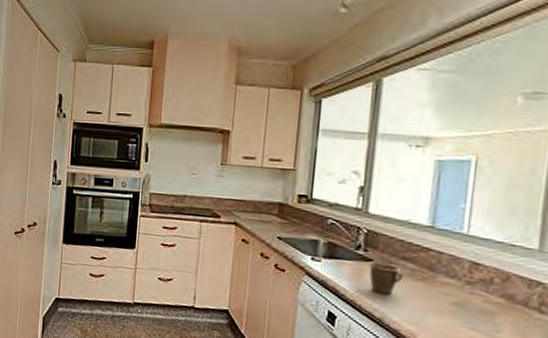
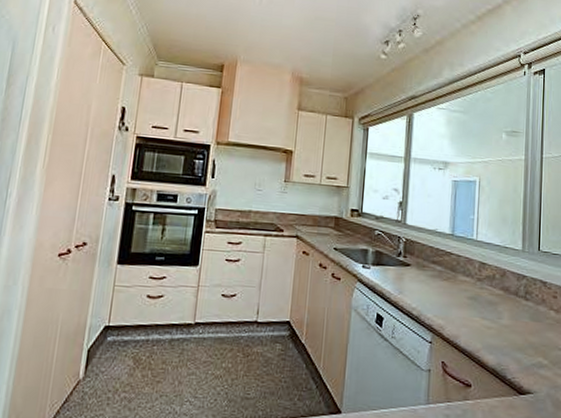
mug: present [369,262,403,295] -> none [408,266,433,294]

